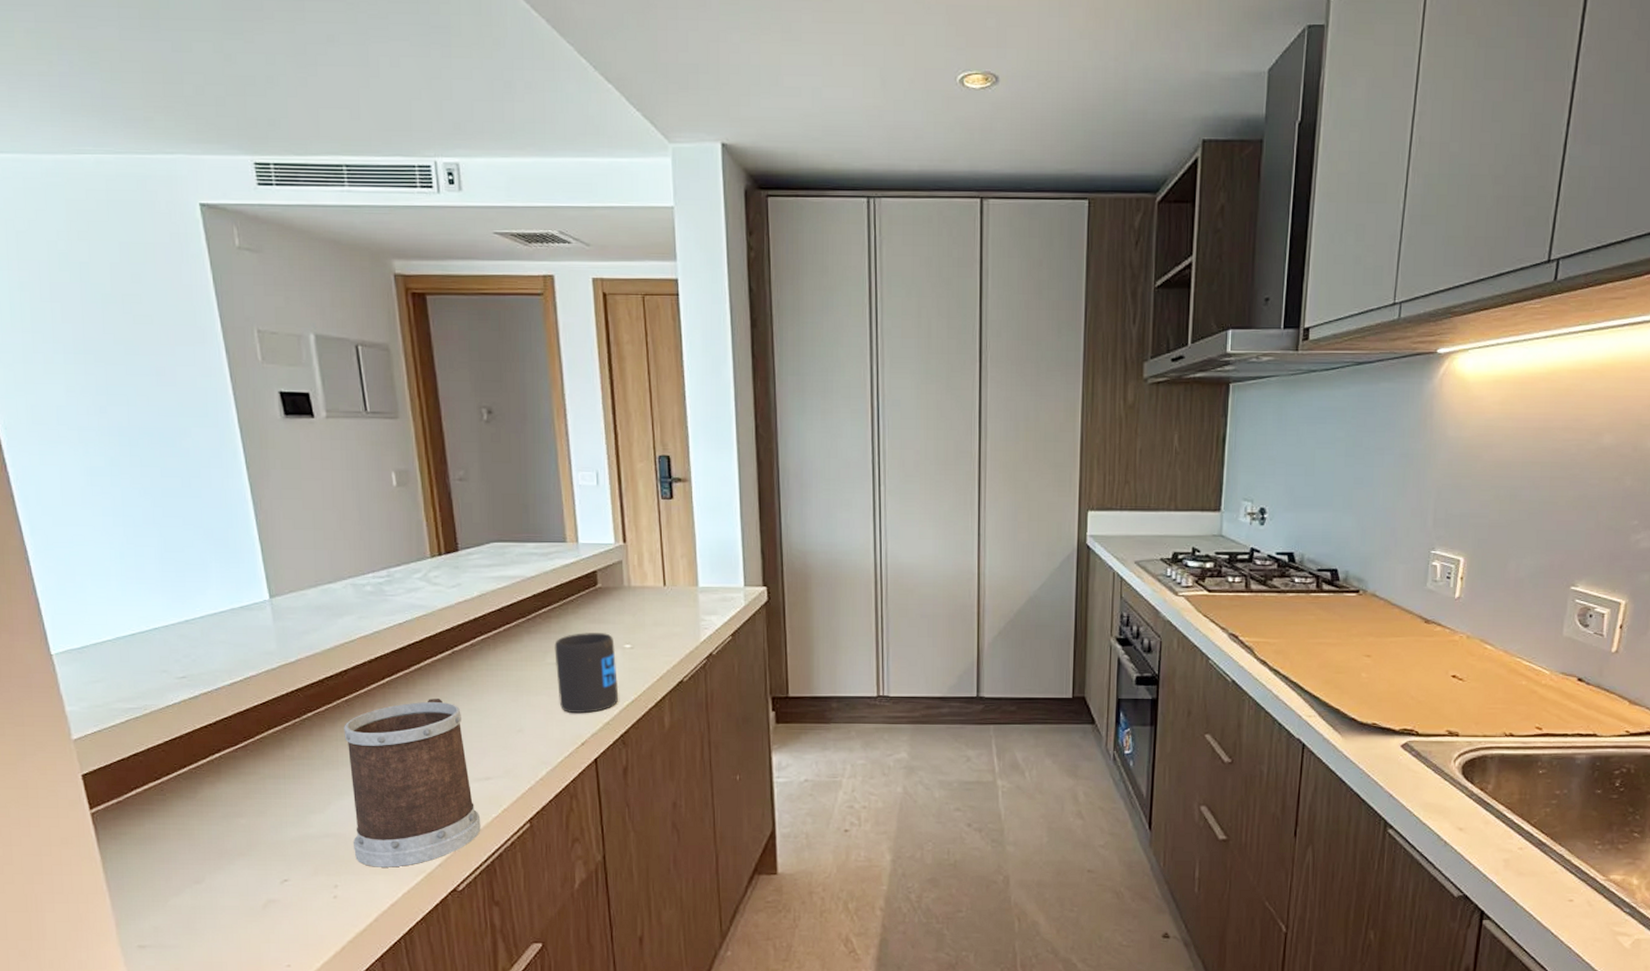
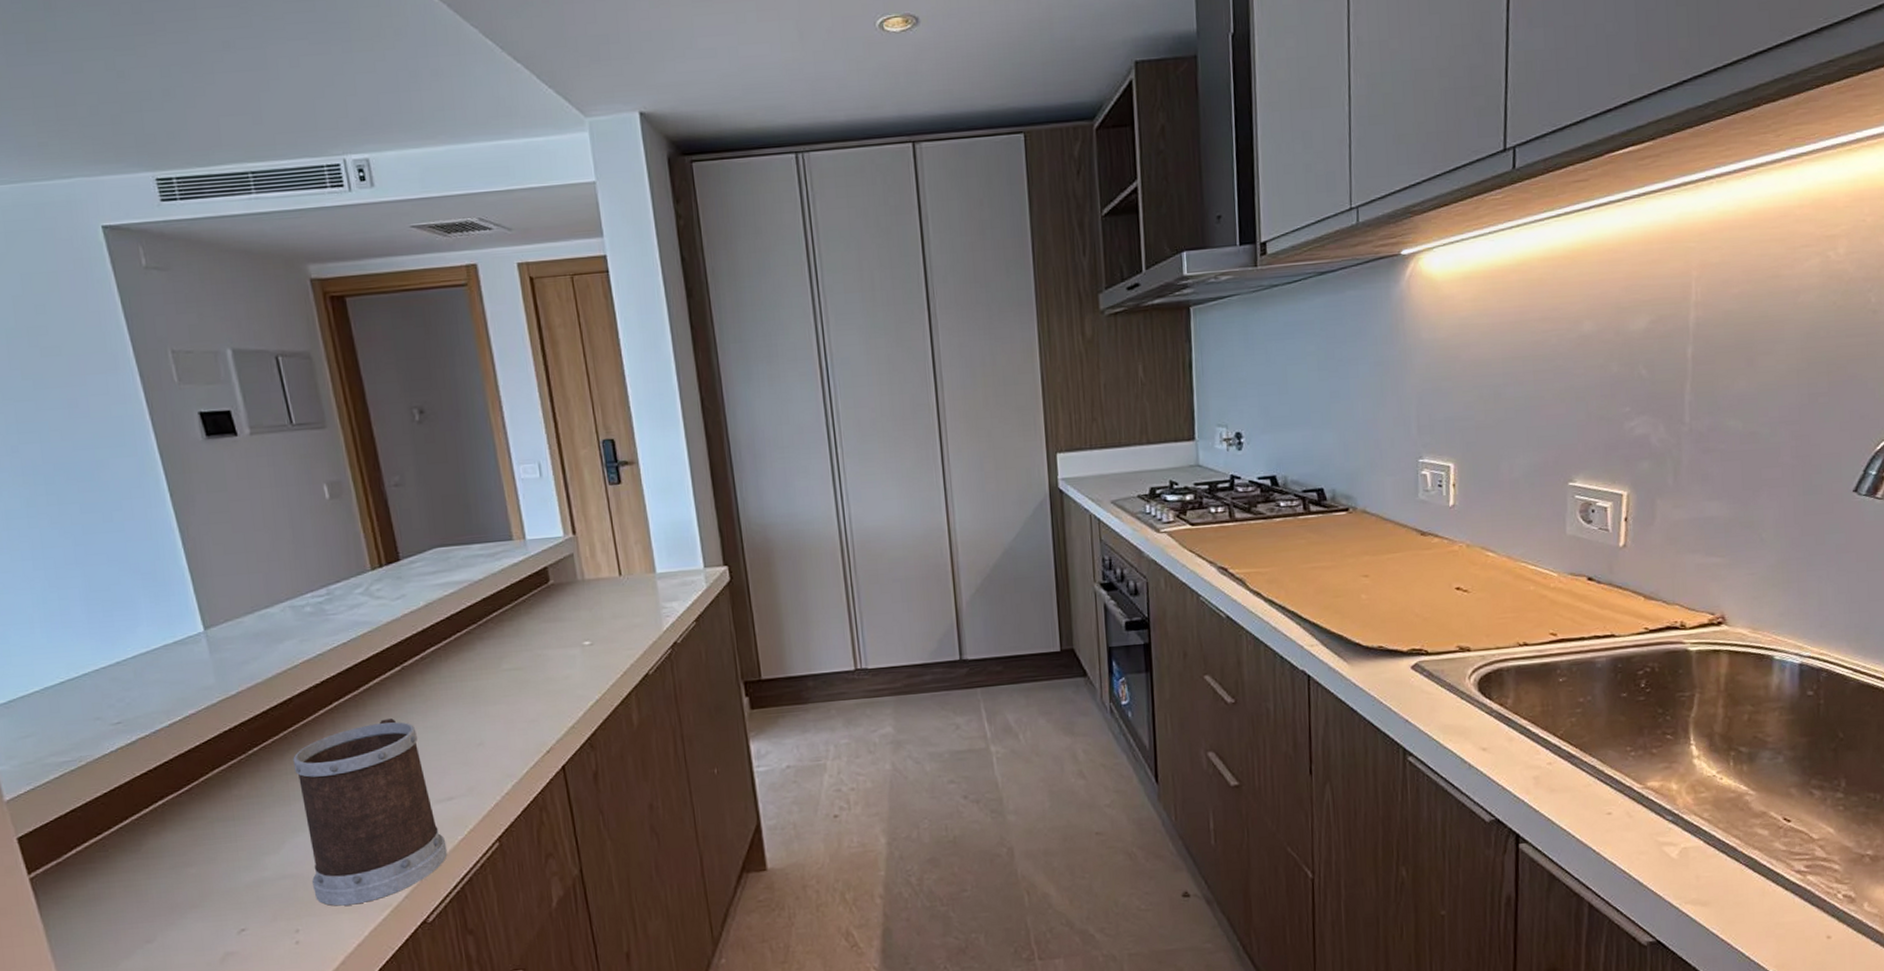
mug: present [554,633,619,714] -> none [509,631,582,720]

